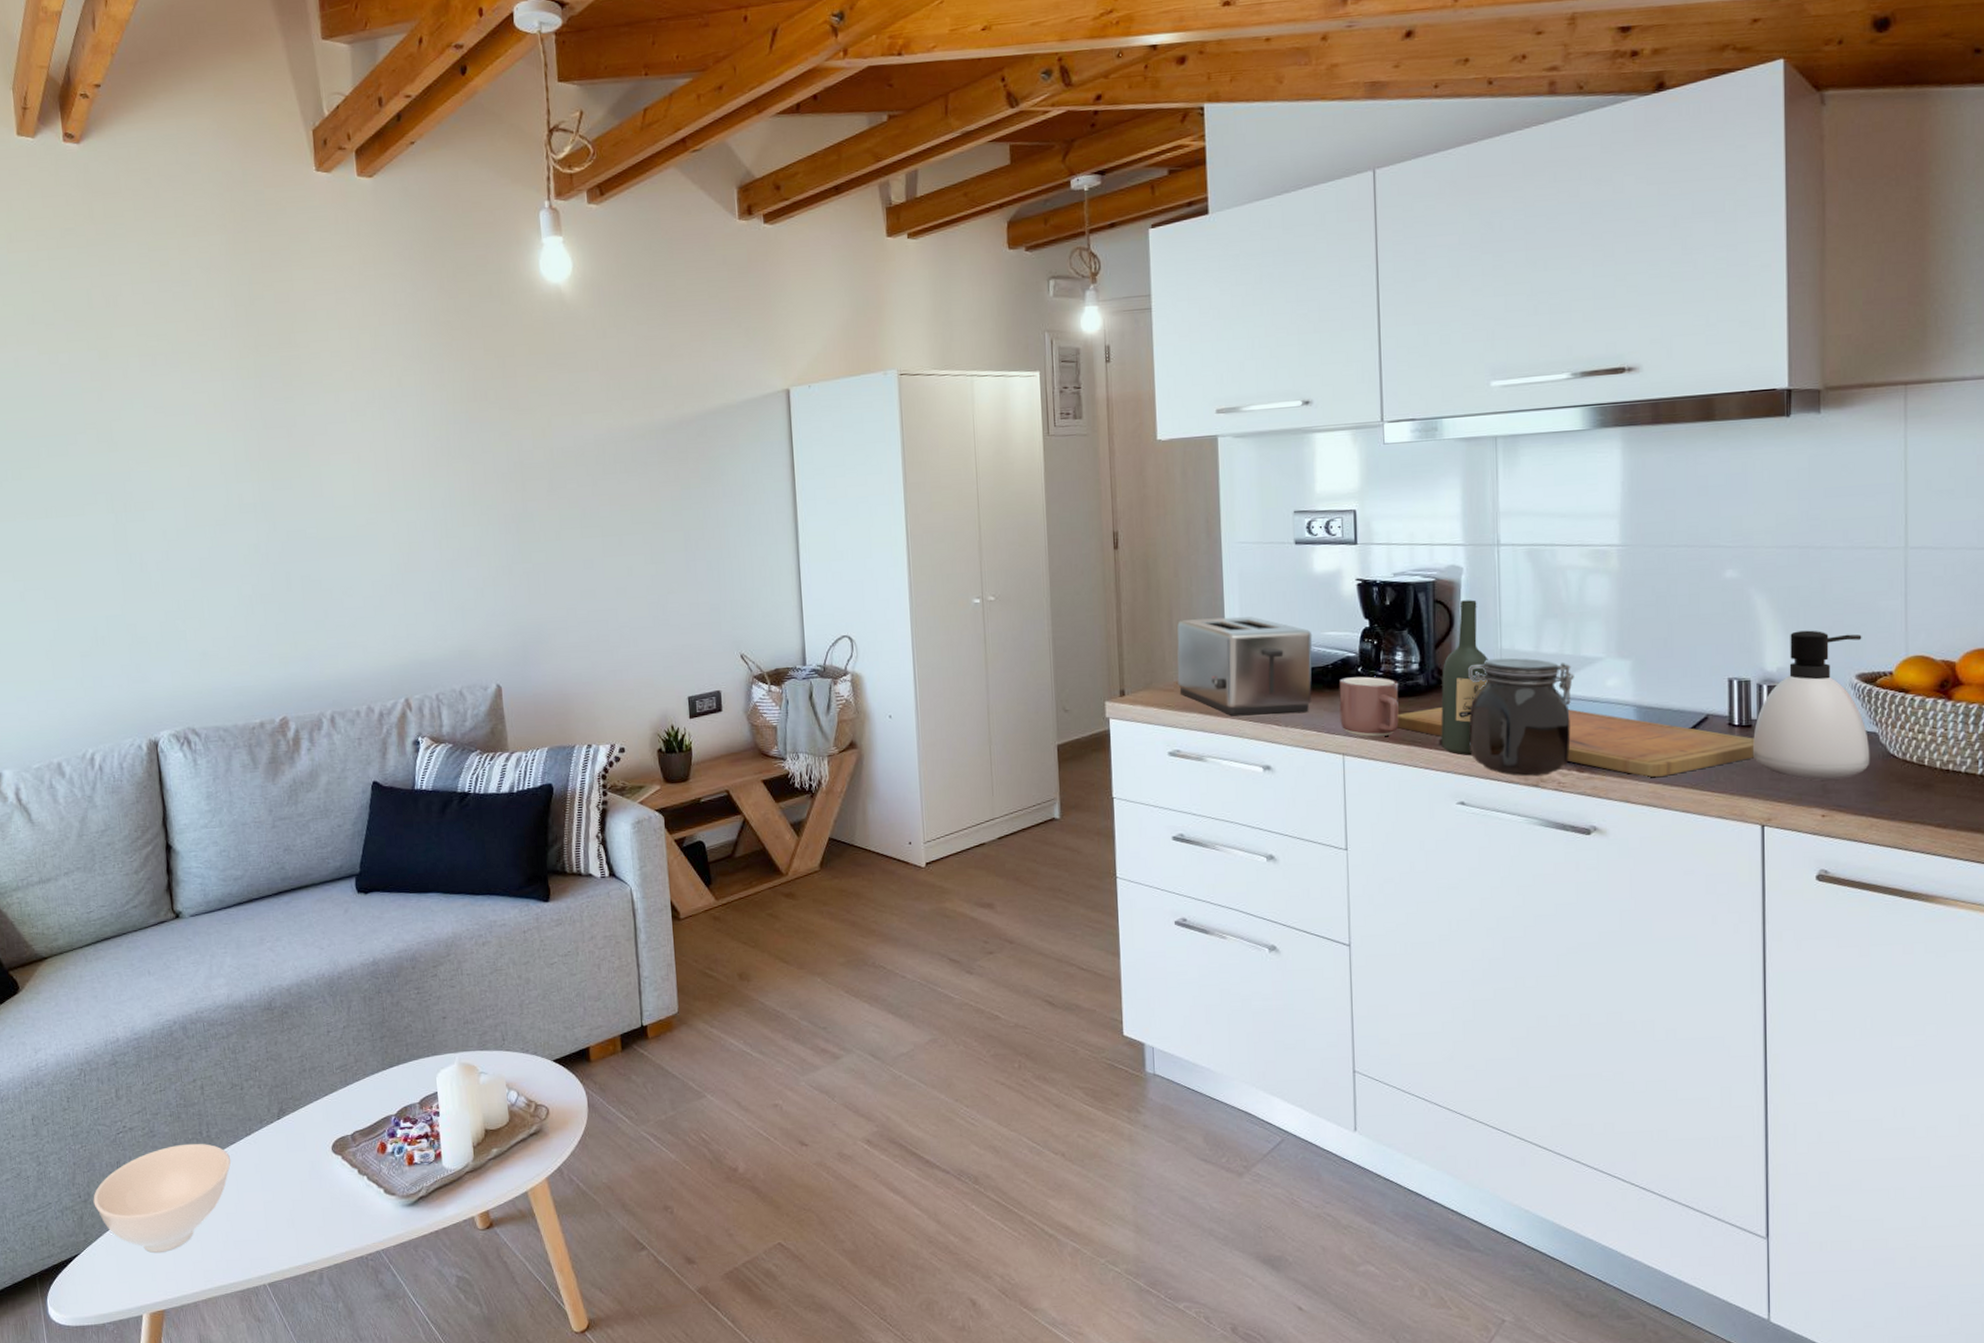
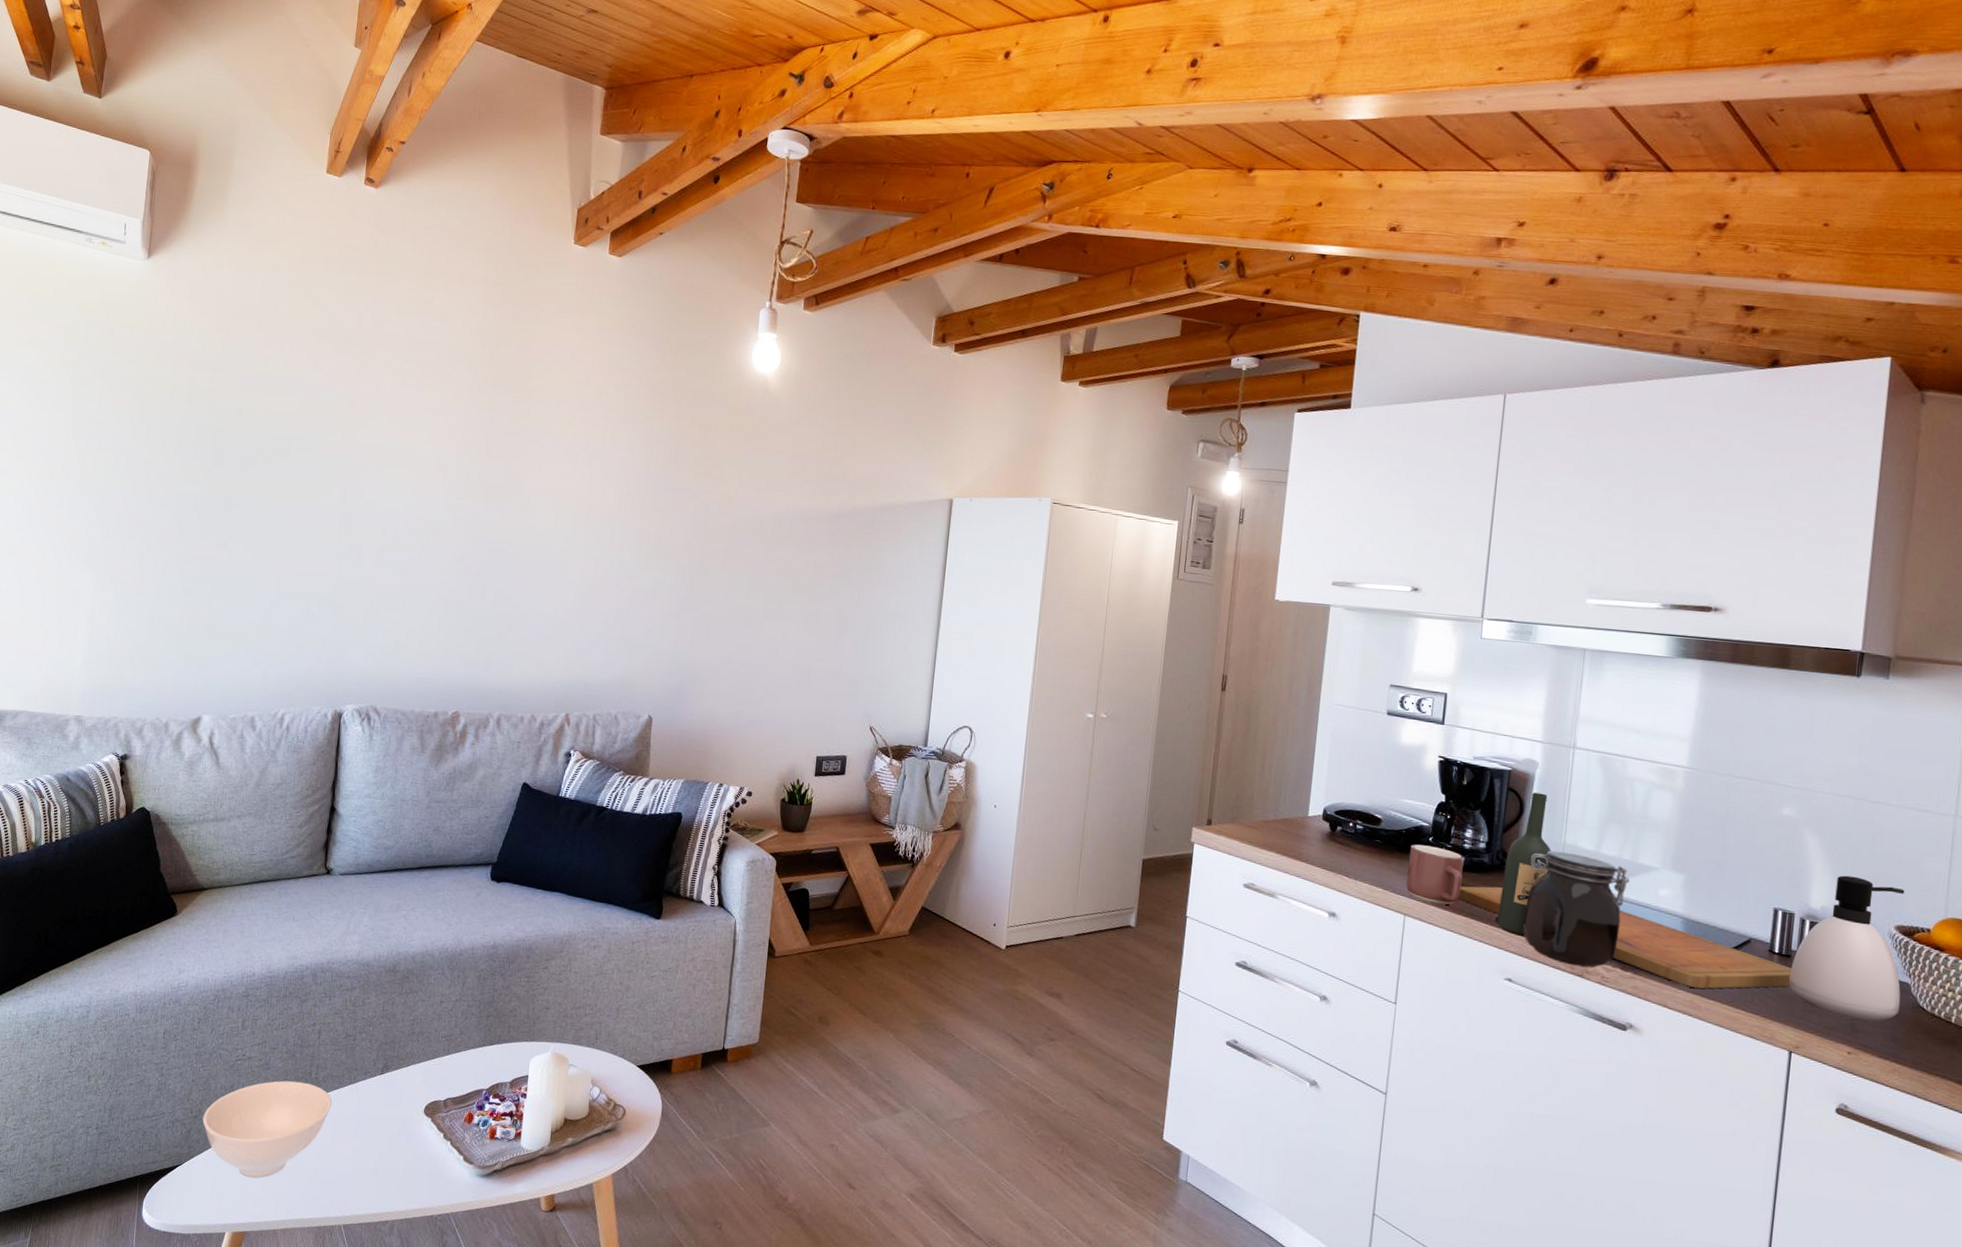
toaster: present [1177,616,1313,716] -> none [1261,765,1392,869]

